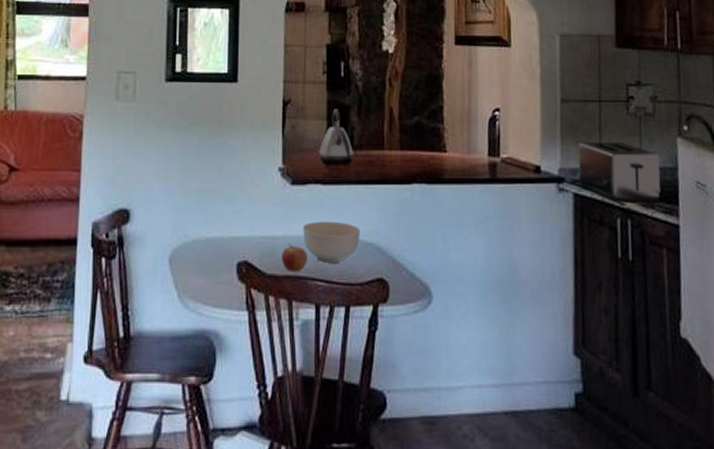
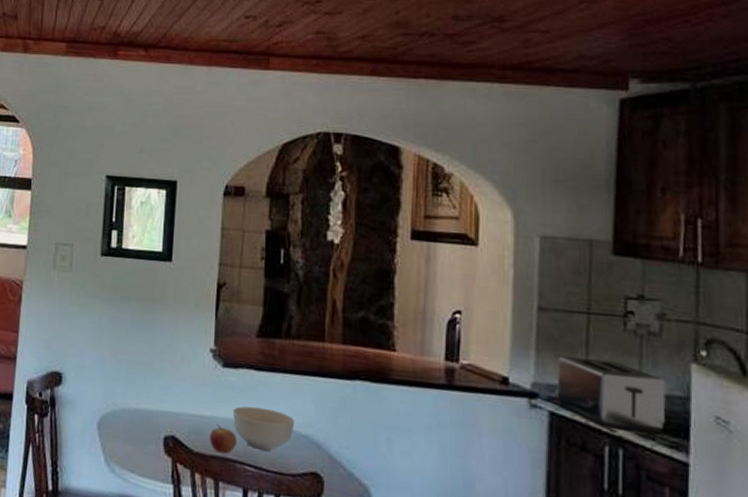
kettle: present [319,108,353,166] -> none [253,295,290,354]

